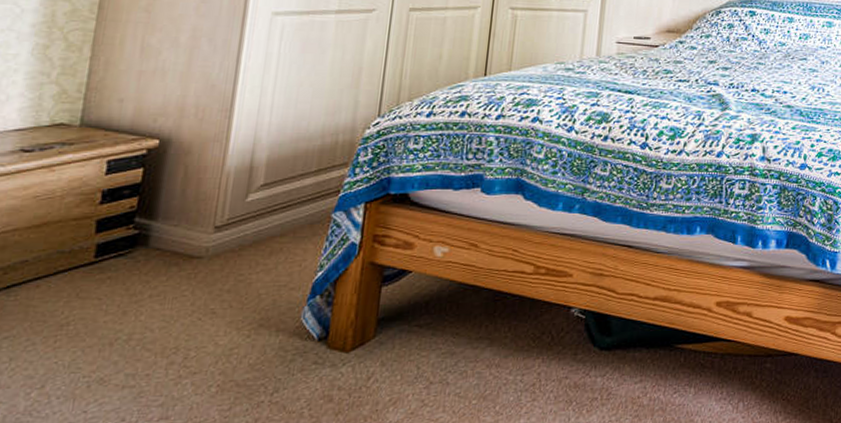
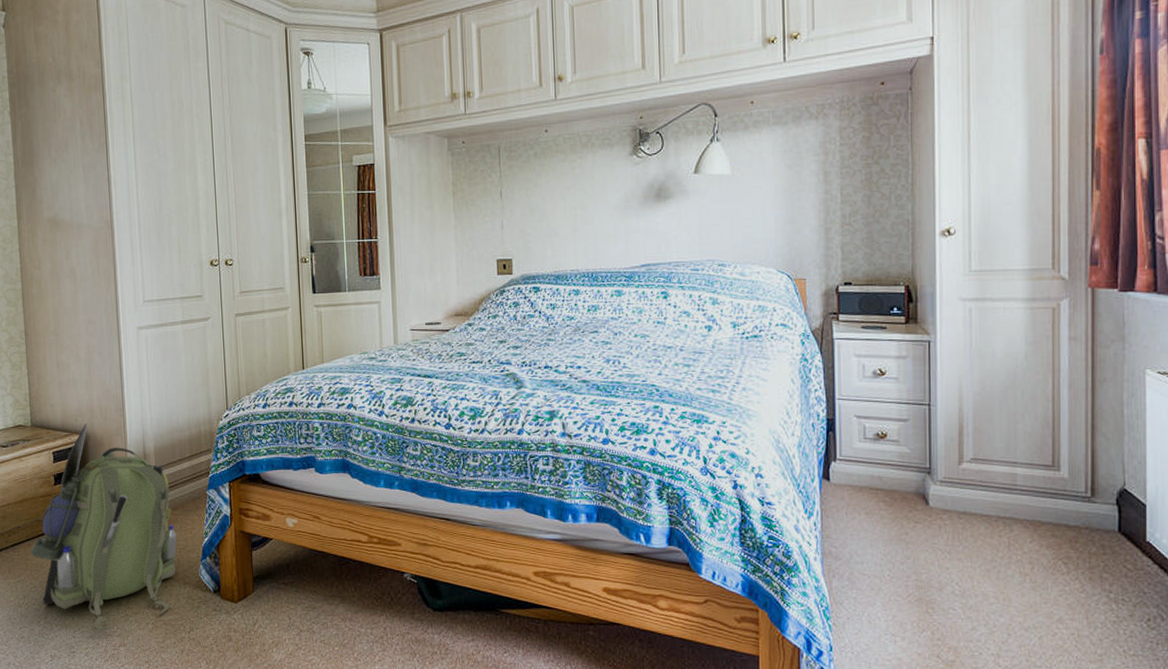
backpack: none [36,125,280,400] -> present [30,423,177,630]

